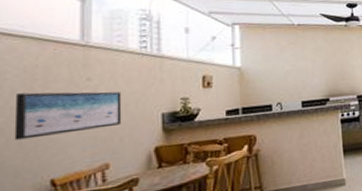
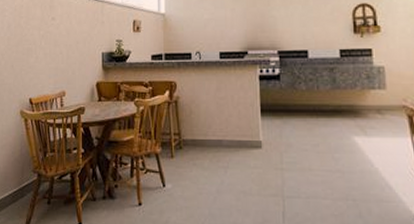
wall art: present [14,91,122,140] -> none [9,27,74,64]

